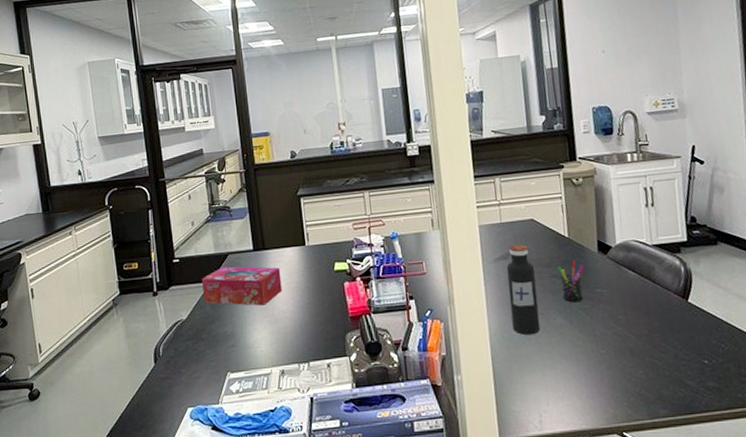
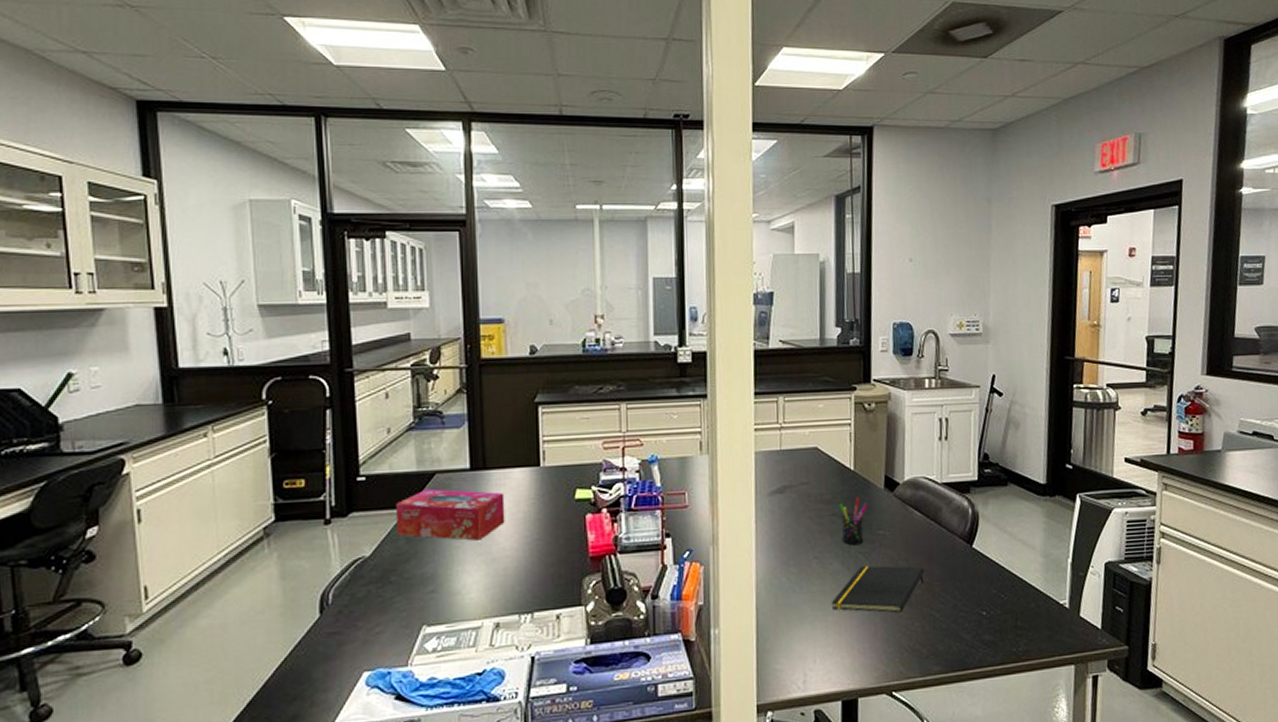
water bottle: present [506,244,541,336] -> none [782,475,814,582]
notepad: none [558,319,644,362] -> present [831,565,925,613]

